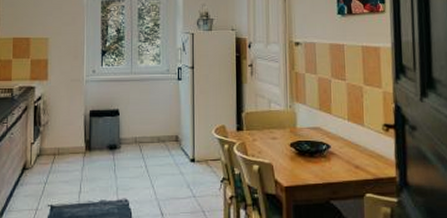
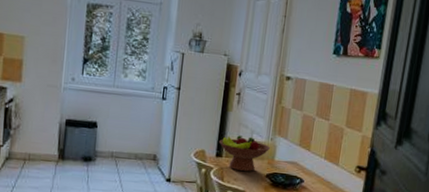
fruit bowl: none [238,106,291,142] -> present [219,135,271,171]

